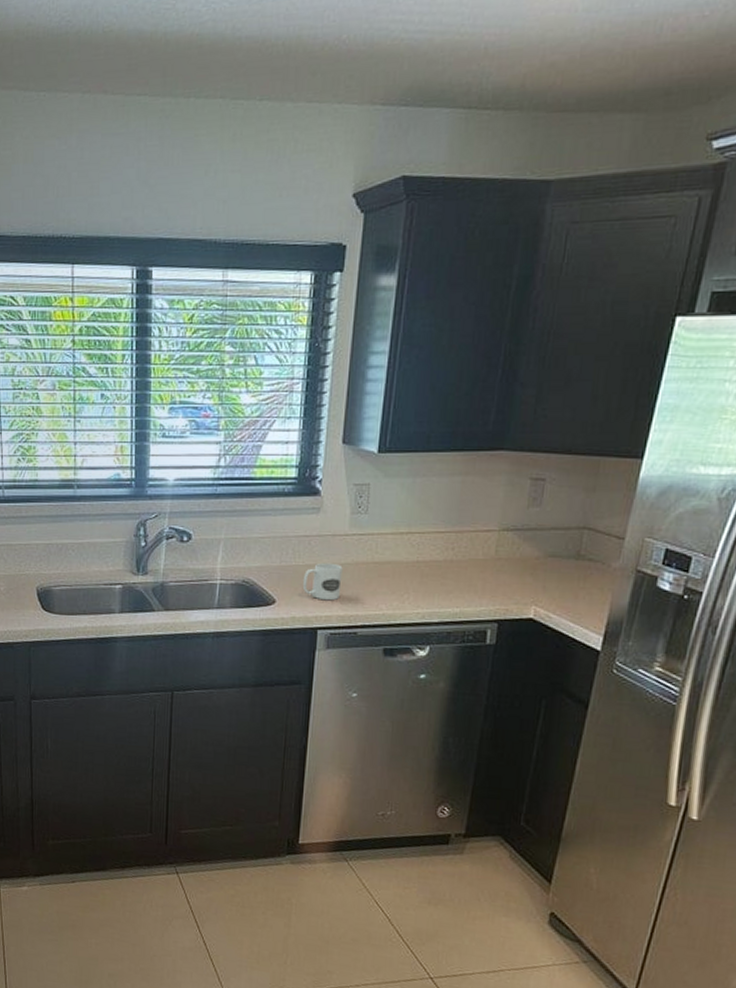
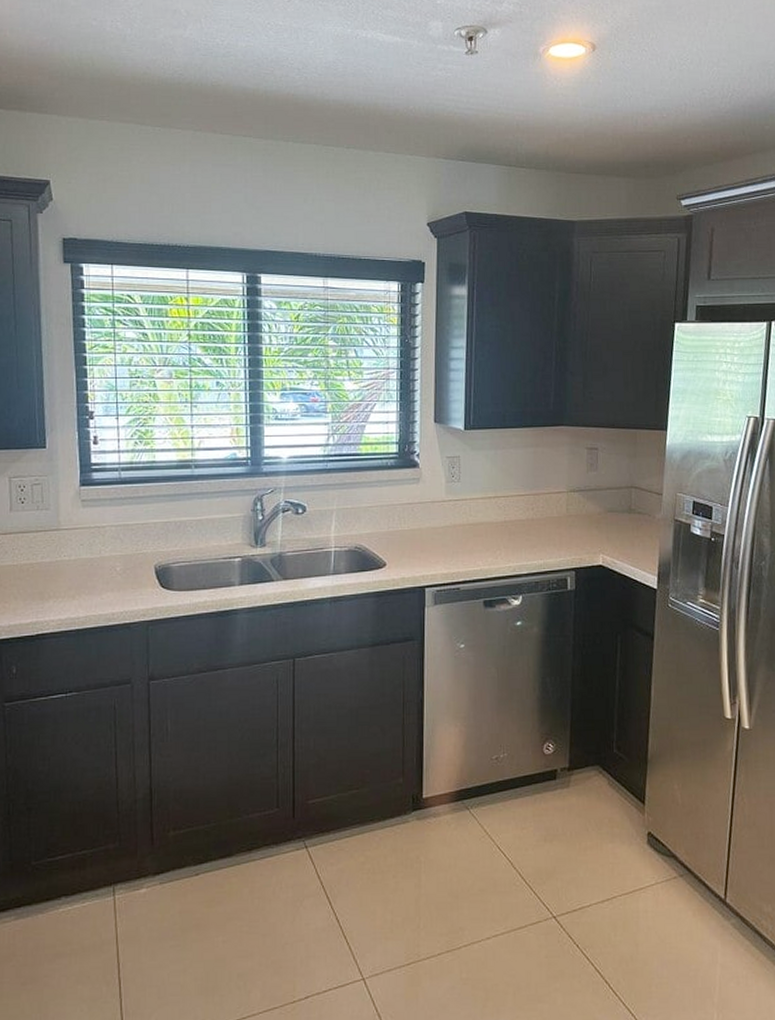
mug: present [302,562,343,601] -> none [409,526,443,561]

